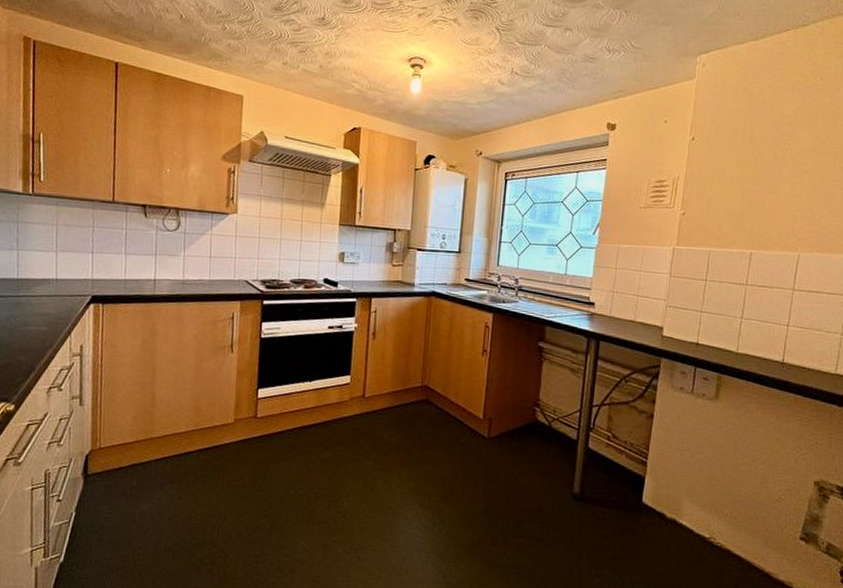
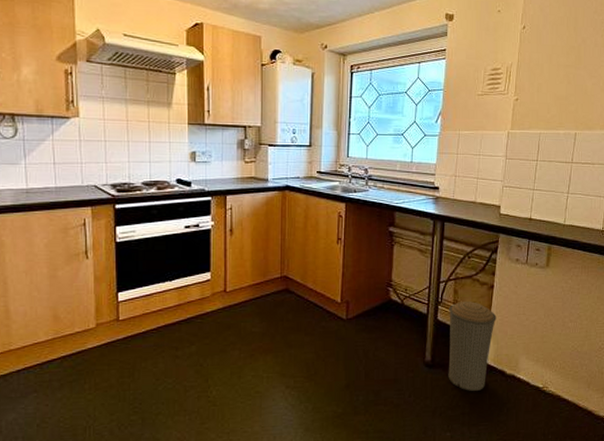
trash can: none [598,430,656,534] -> present [448,302,497,392]

